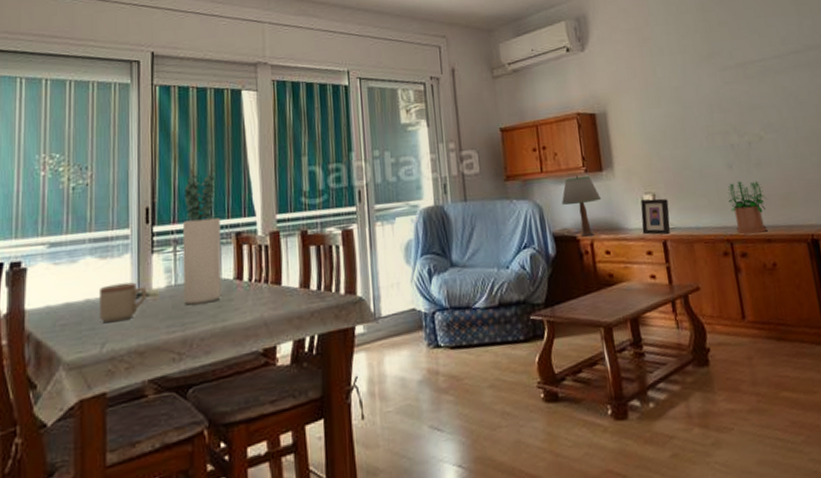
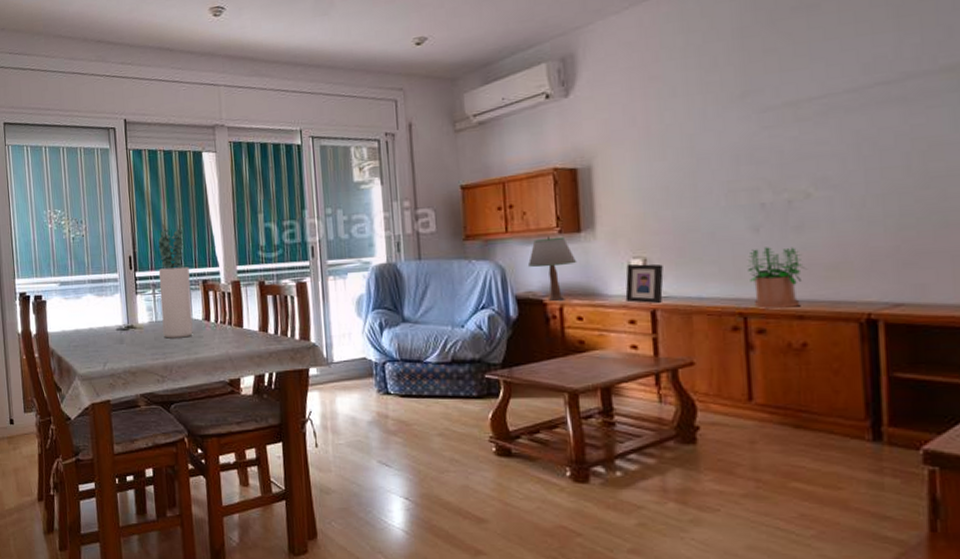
mug: present [100,282,146,323] -> none [99,317,134,348]

